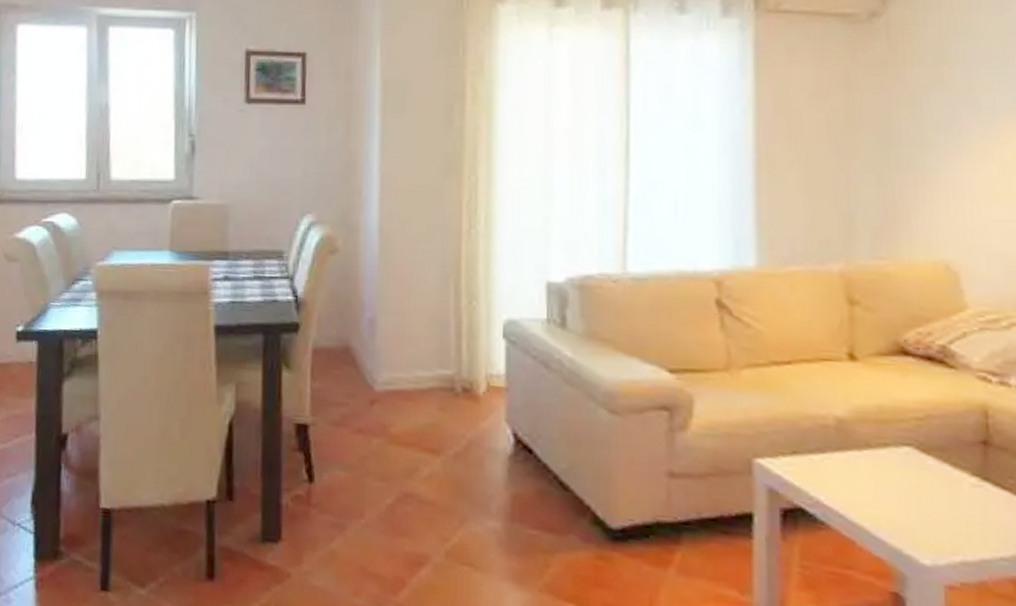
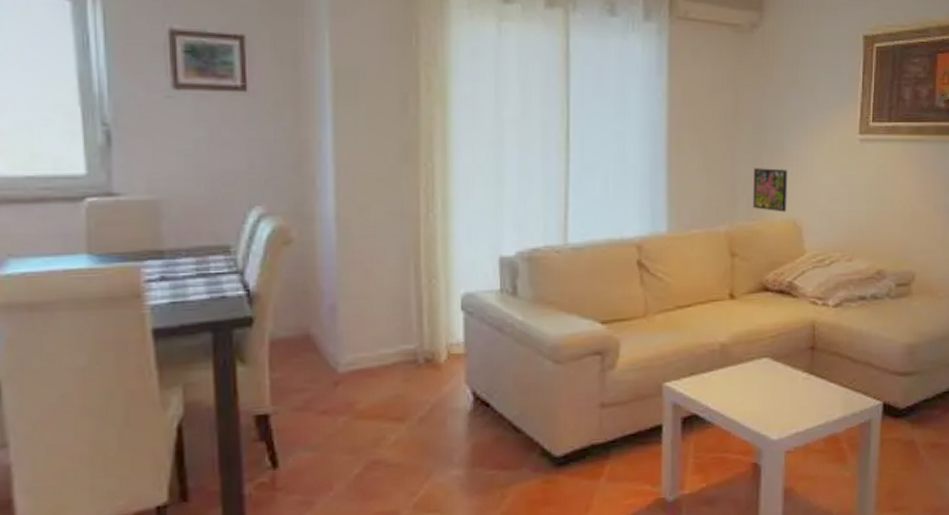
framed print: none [879,192,934,252] -> present [753,168,787,213]

